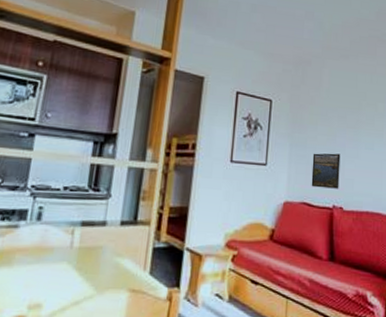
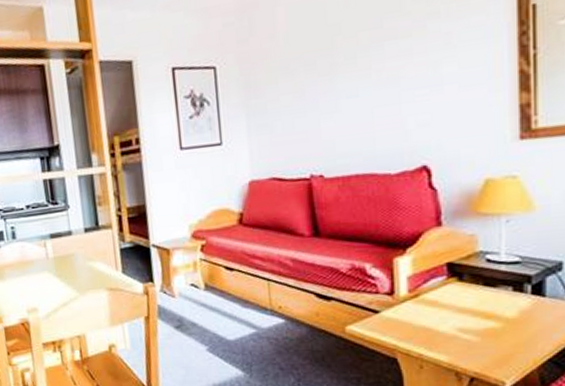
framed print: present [311,153,341,189] -> none [276,112,316,159]

